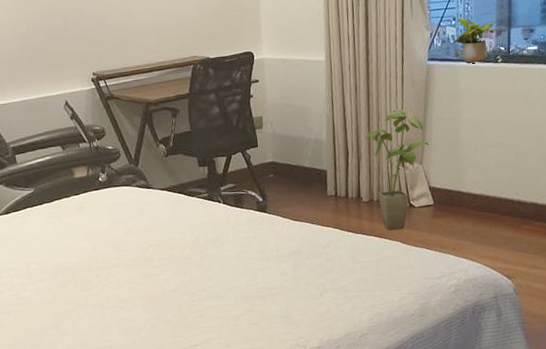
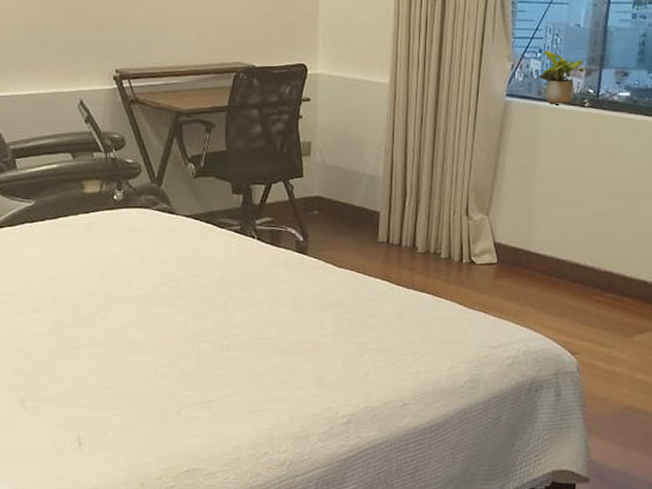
house plant: present [366,108,429,230] -> none [428,148,498,288]

